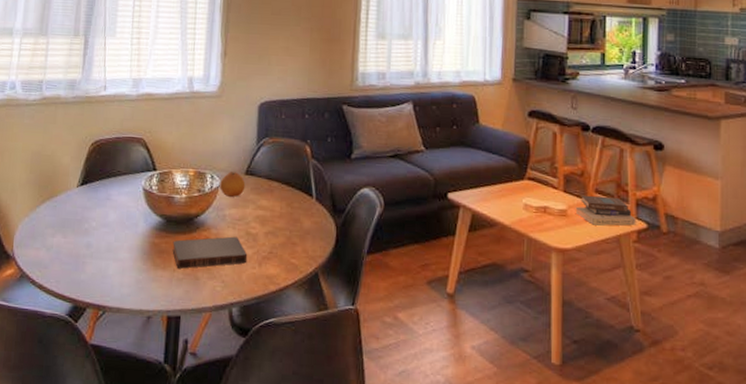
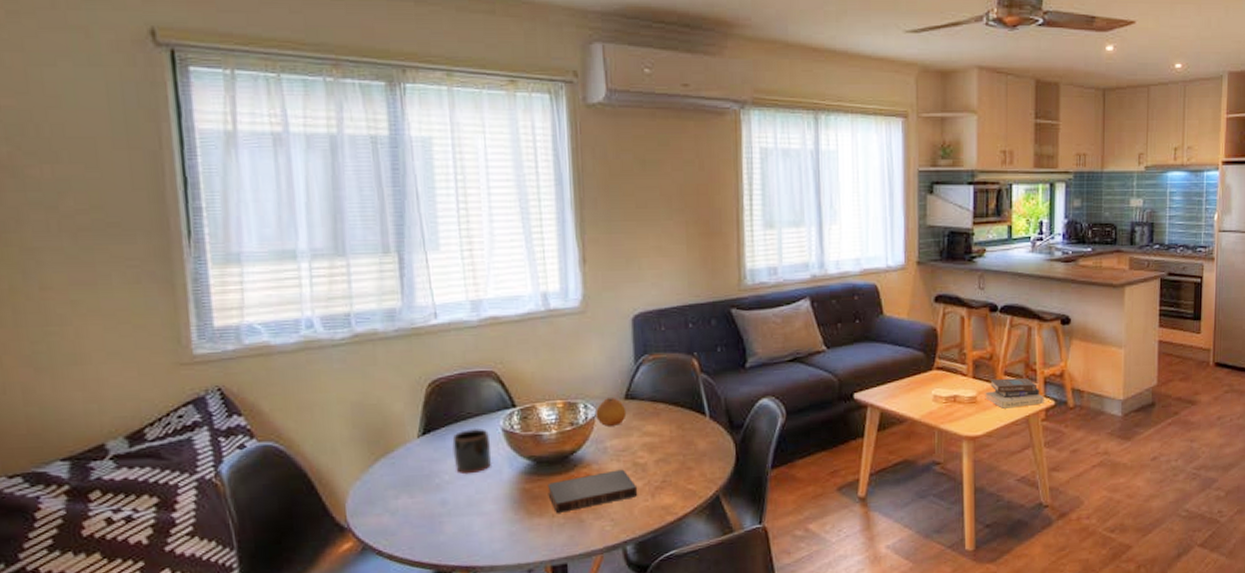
mug: none [102,184,133,224] -> present [452,427,492,475]

